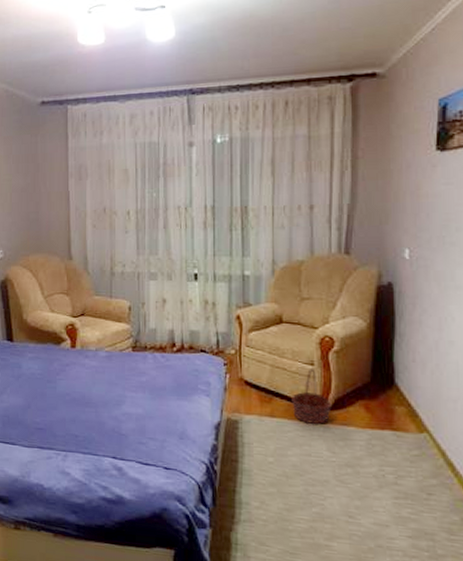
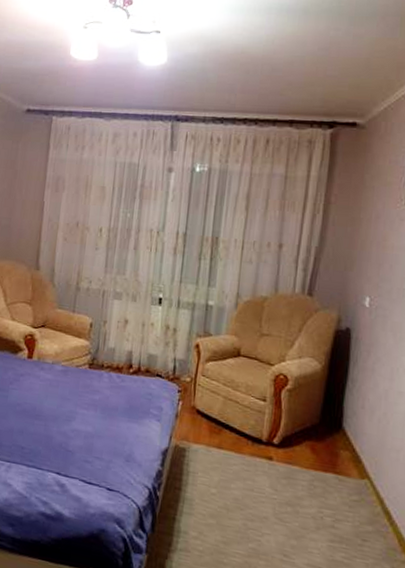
basket: present [292,369,332,424] -> none [240,404,279,461]

